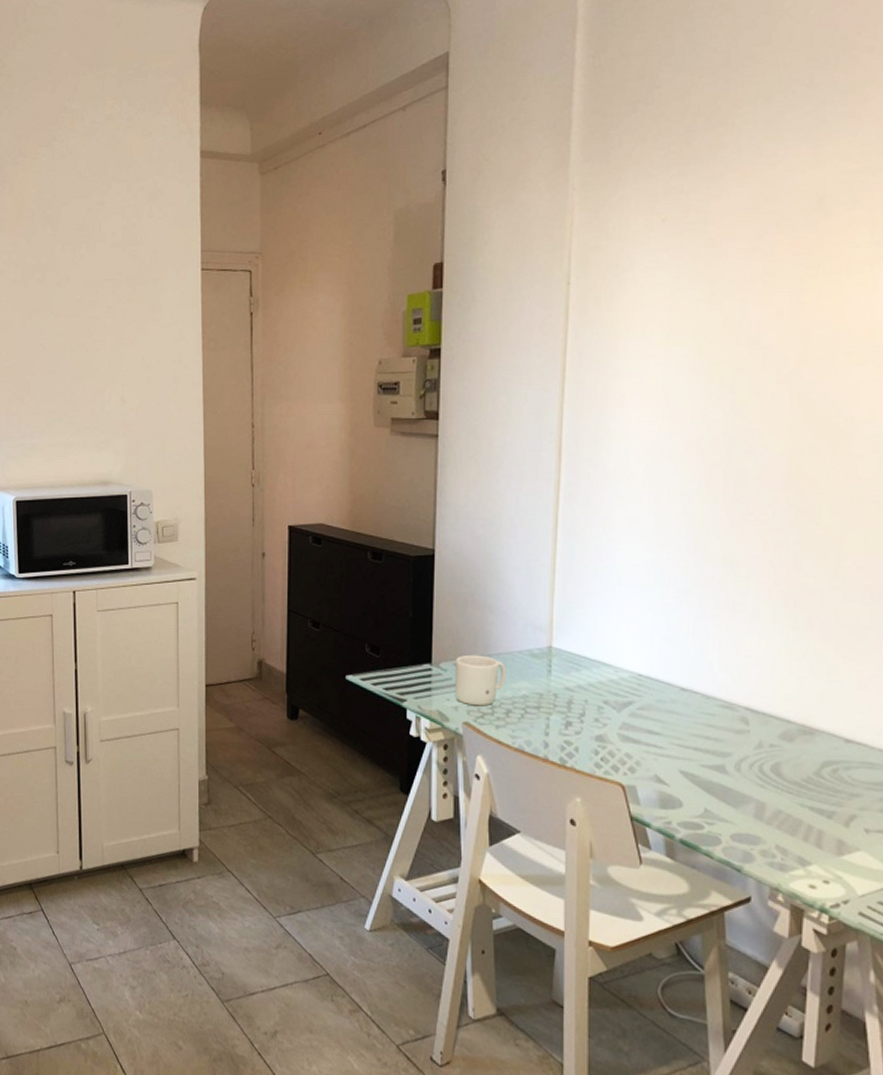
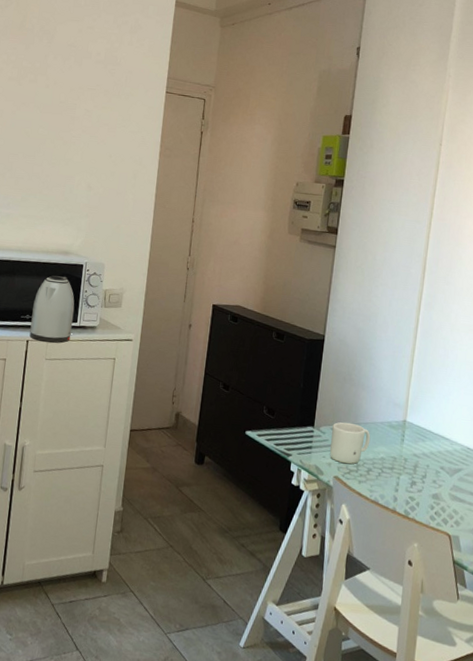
kettle: none [75,511,123,592] -> present [29,275,75,344]

